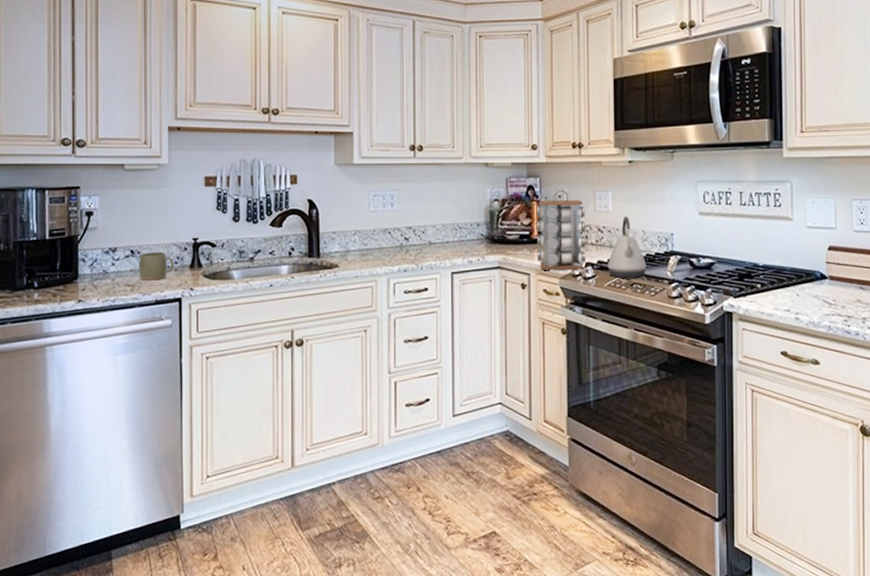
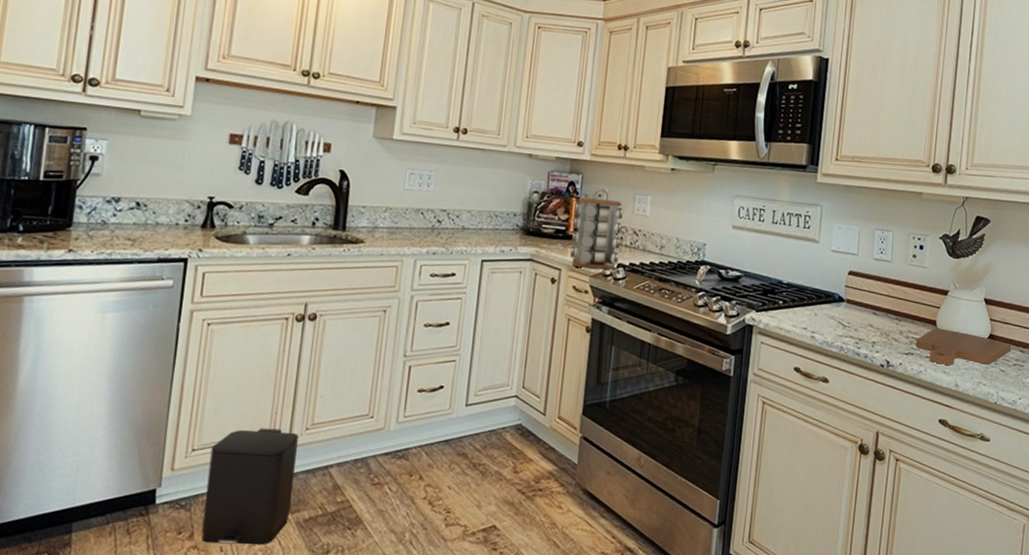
mug: present [139,252,175,281] -> none [142,206,185,237]
pedal bin: none [223,451,301,563] -> present [201,428,299,544]
kettle: present [607,217,647,280] -> none [638,222,677,285]

